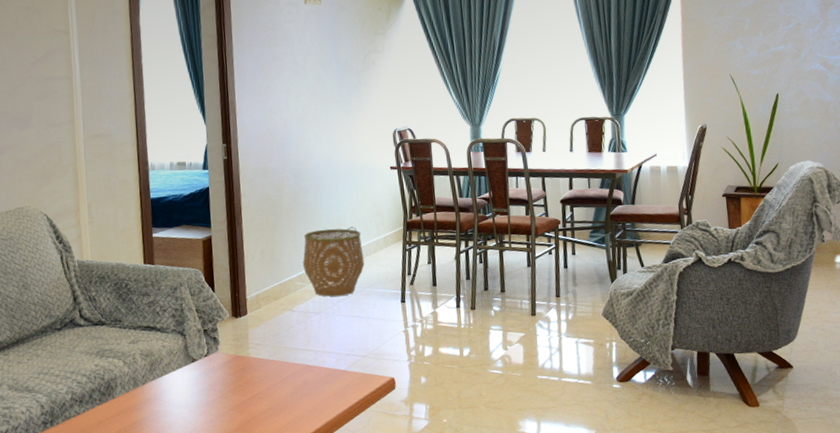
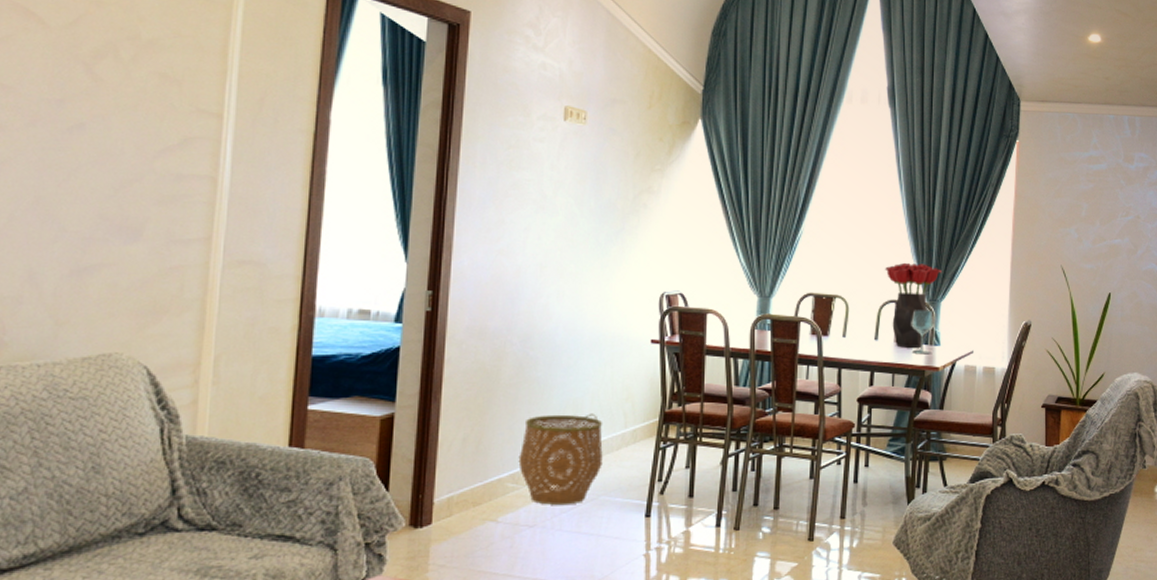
bouquet: none [573,85,622,156] -> present [885,262,941,348]
wine glass: none [599,123,621,160] -> present [911,310,935,355]

